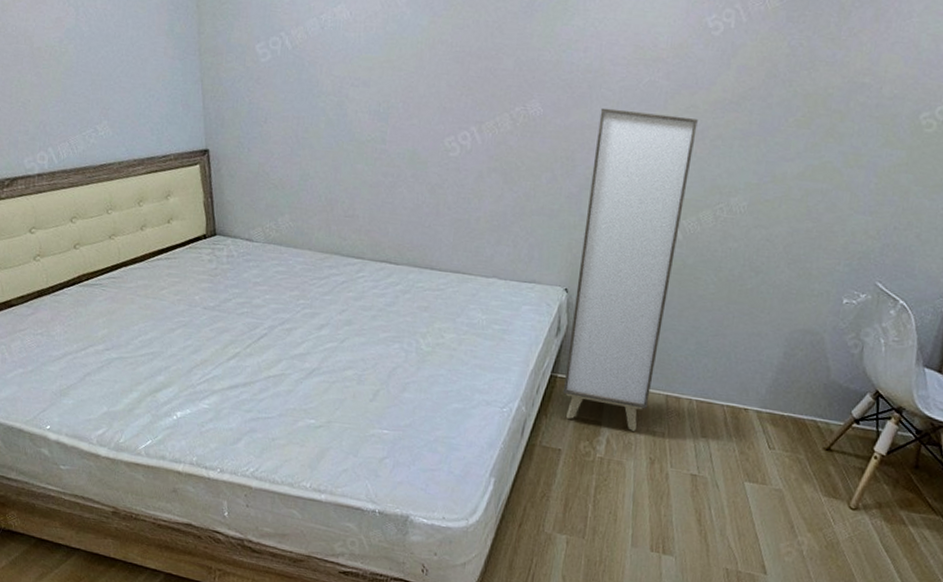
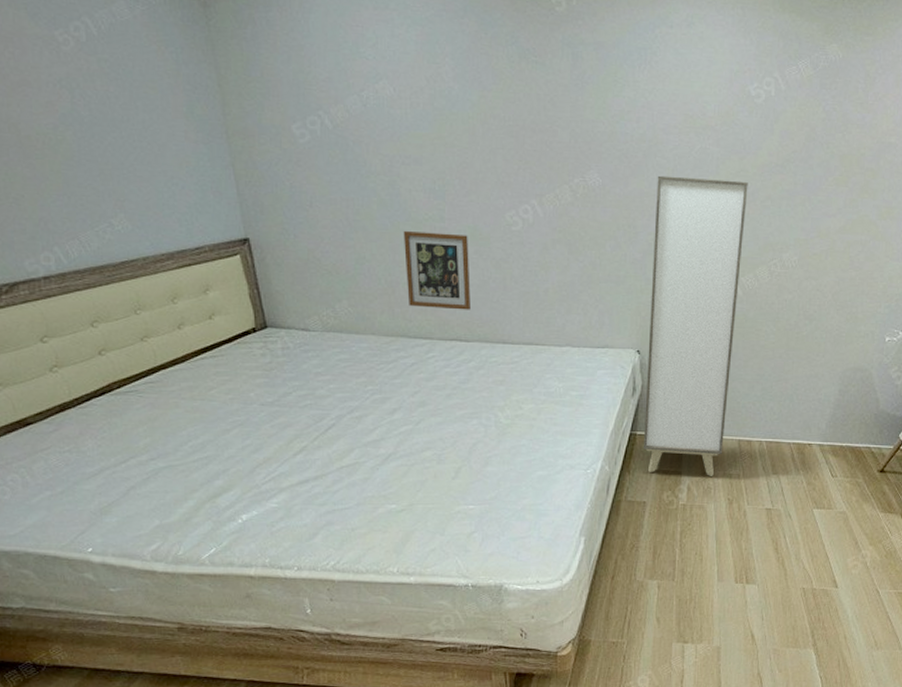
picture frame: none [344,150,407,233] -> present [403,230,470,310]

